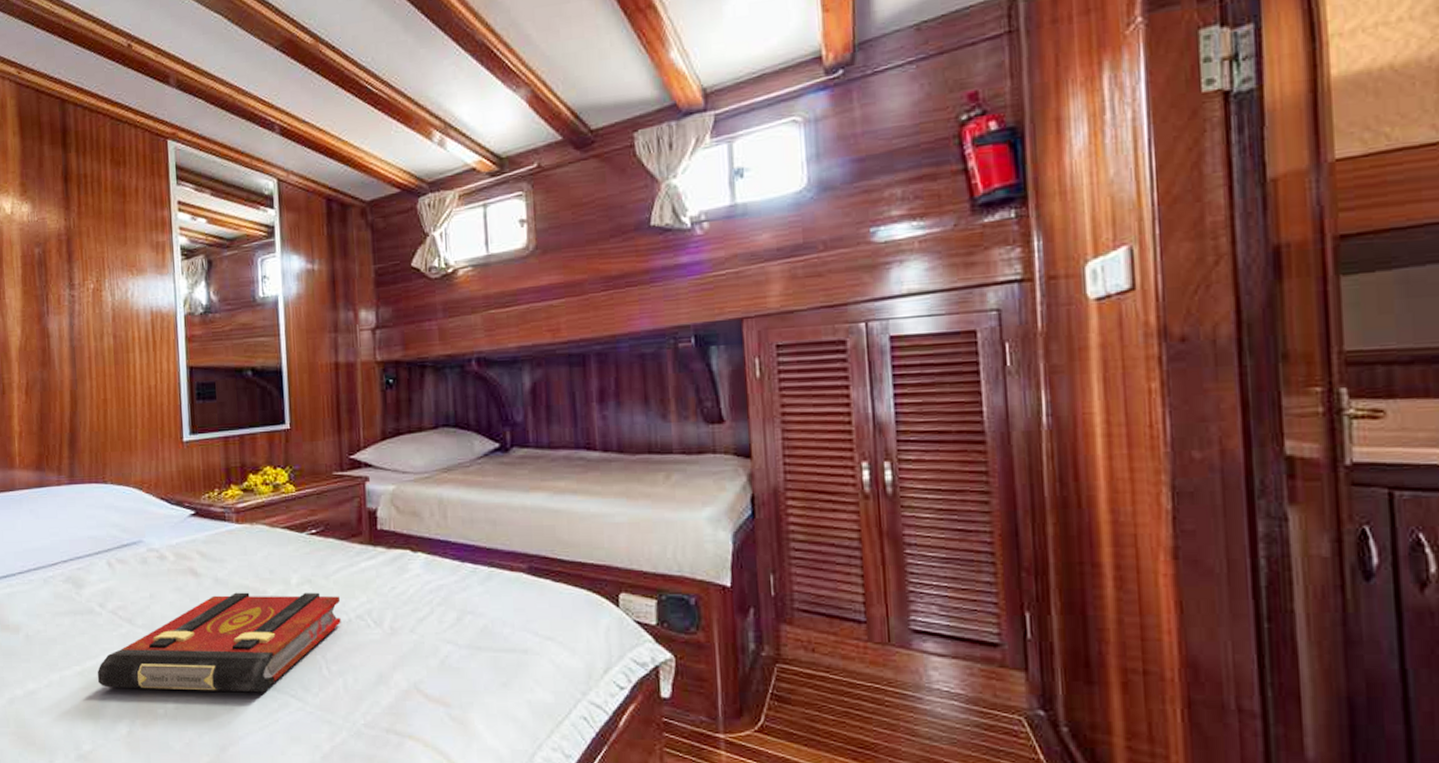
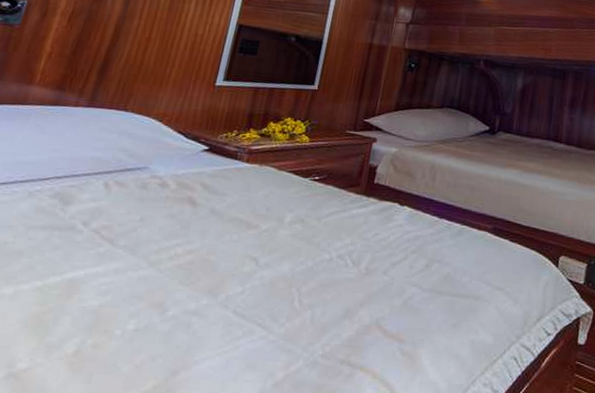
book: present [97,592,341,693] -> none [56,224,326,320]

